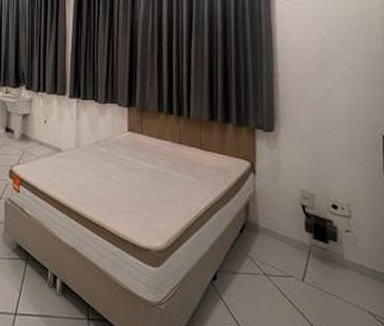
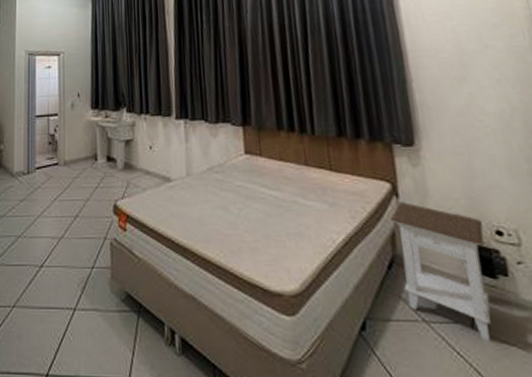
nightstand: none [246,178,322,292] -> present [390,202,491,341]

